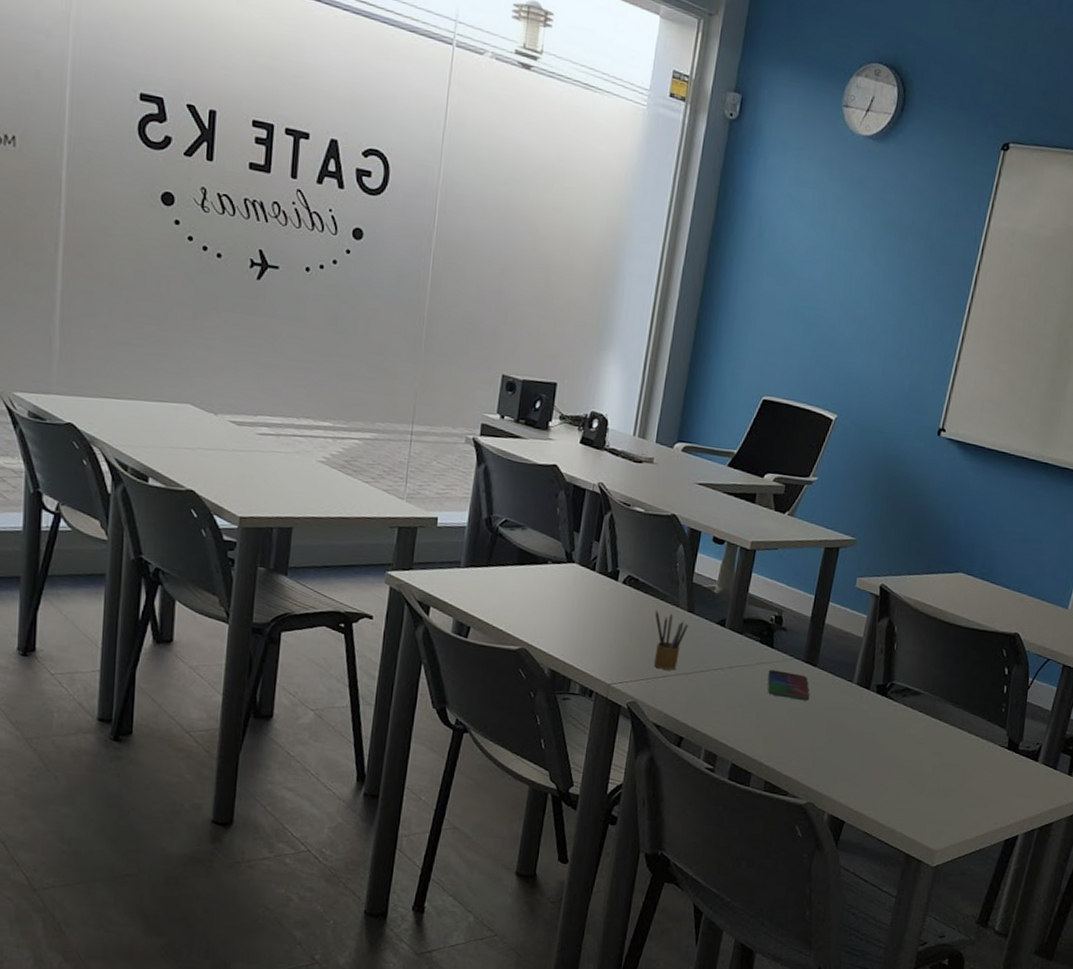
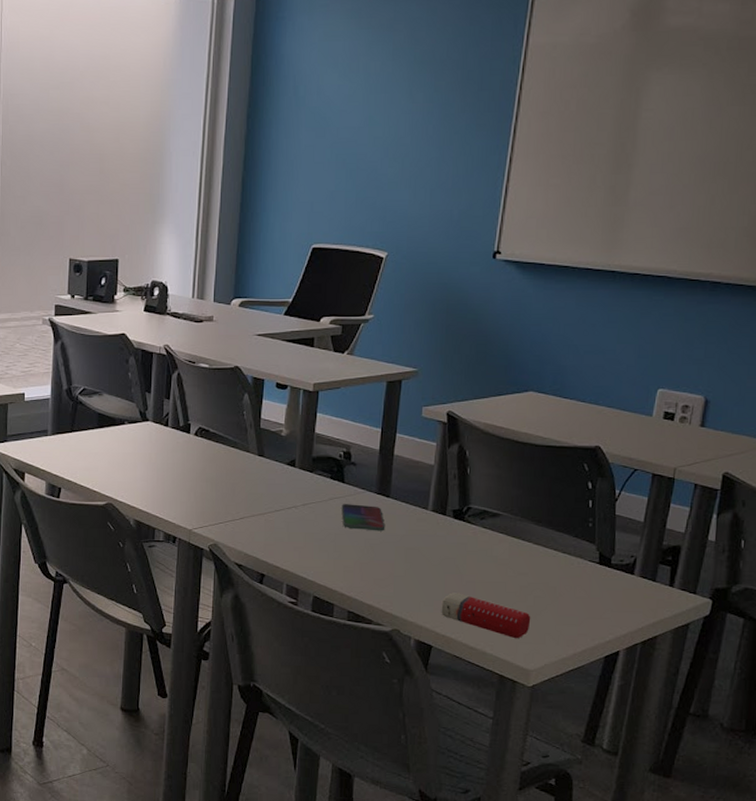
pencil box: present [653,610,689,670] -> none [227,457,261,512]
eraser: none [856,768,941,819] -> present [441,592,531,639]

